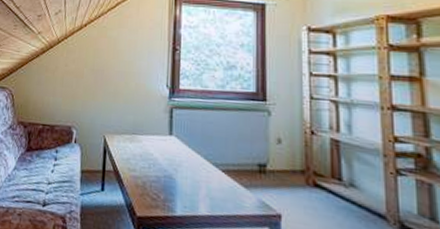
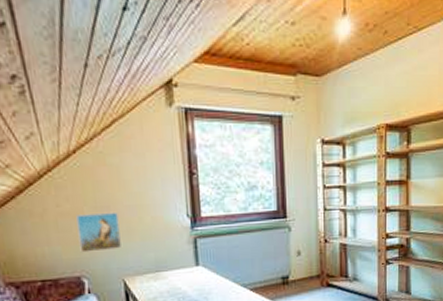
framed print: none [75,74,109,108] -> present [76,211,121,253]

